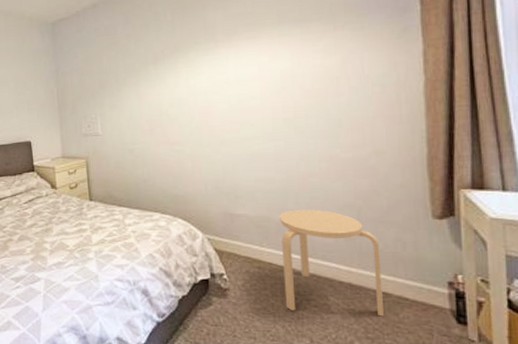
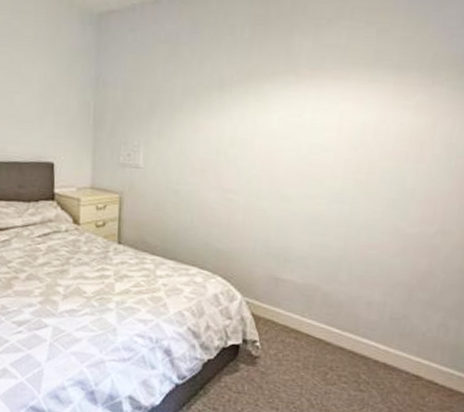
stool: present [279,209,384,317] -> none [315,281,424,399]

